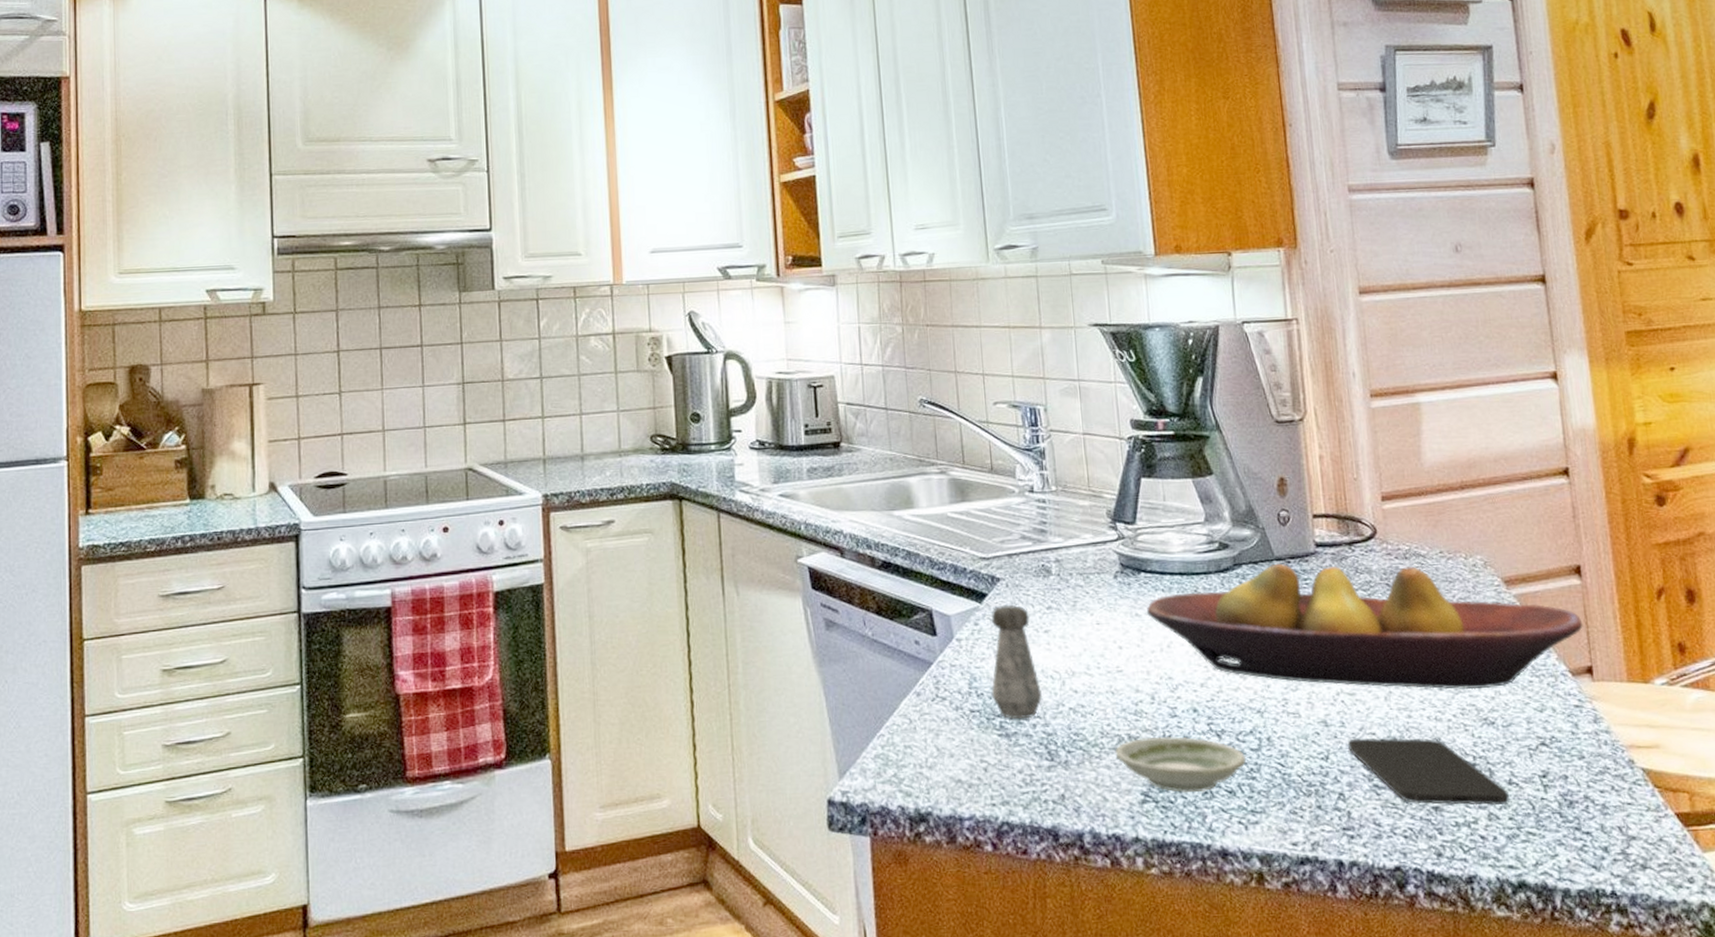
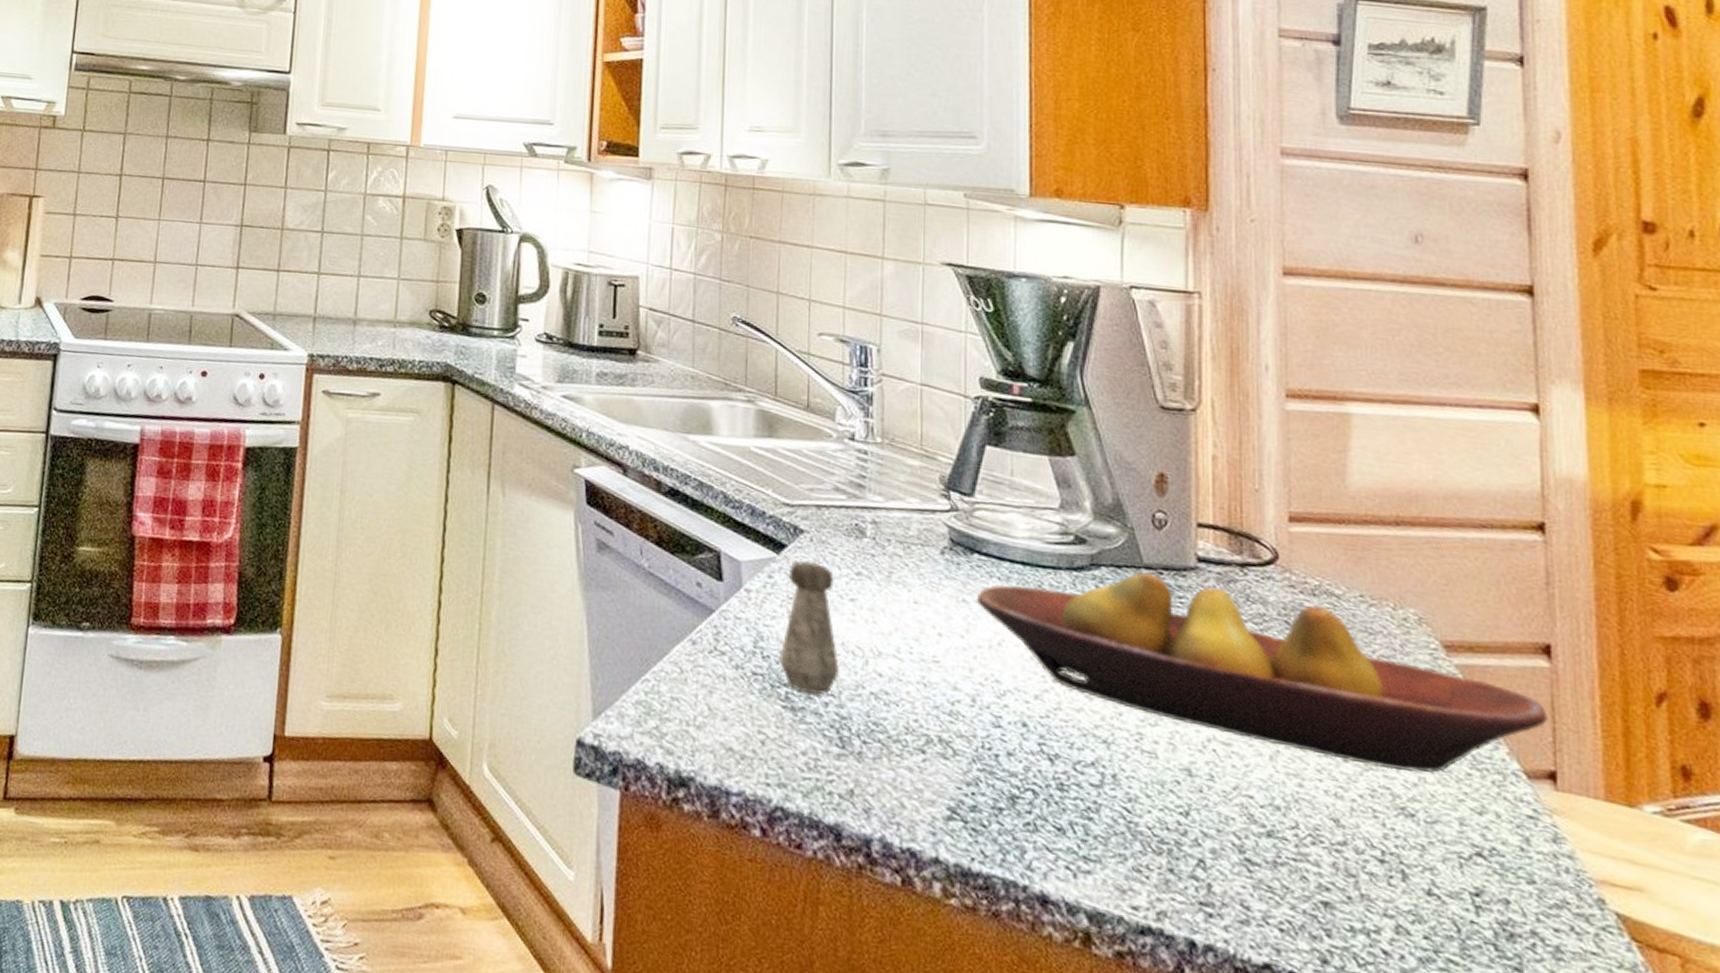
saucer: present [1115,736,1247,793] -> none [920,744,1084,823]
smartphone: present [1347,737,1510,806] -> none [1215,797,1426,920]

